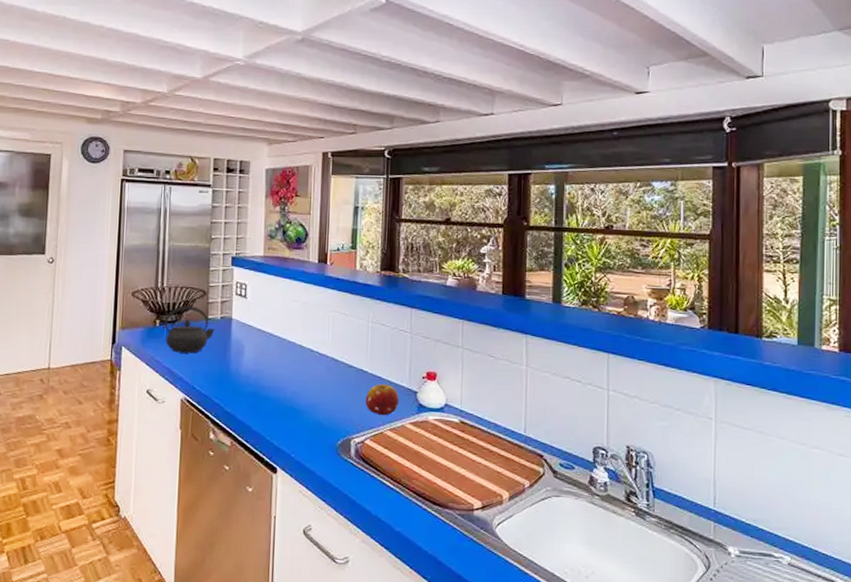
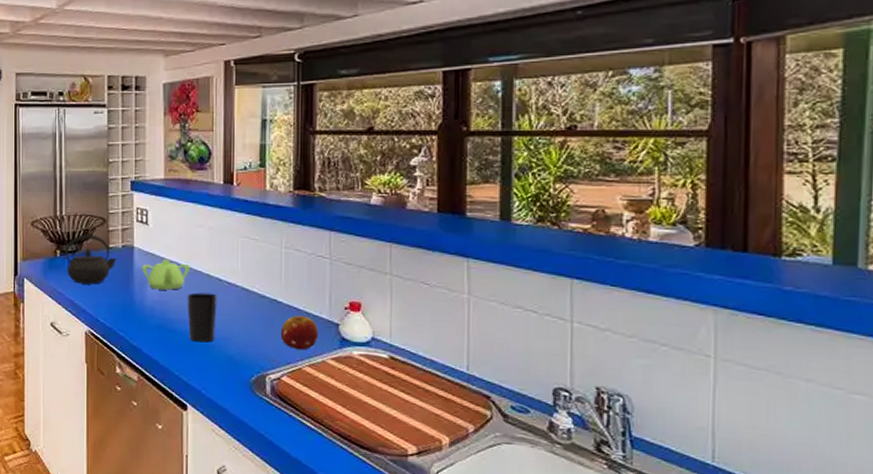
teapot: none [239,330,285,360] -> present [142,258,190,290]
cup: none [280,362,309,409] -> present [187,292,217,343]

